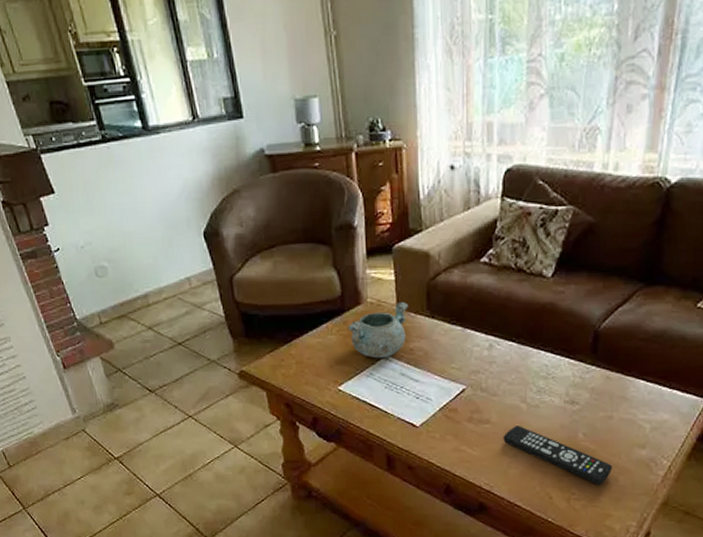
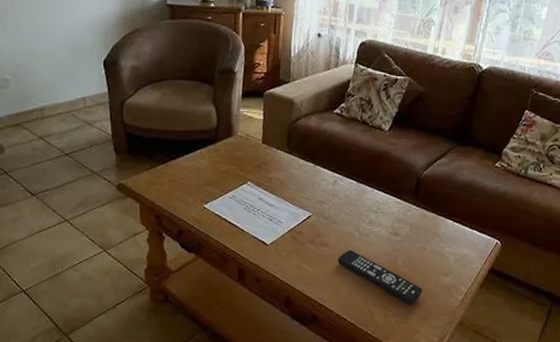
decorative bowl: present [347,301,409,359] -> none [218,137,273,184]

